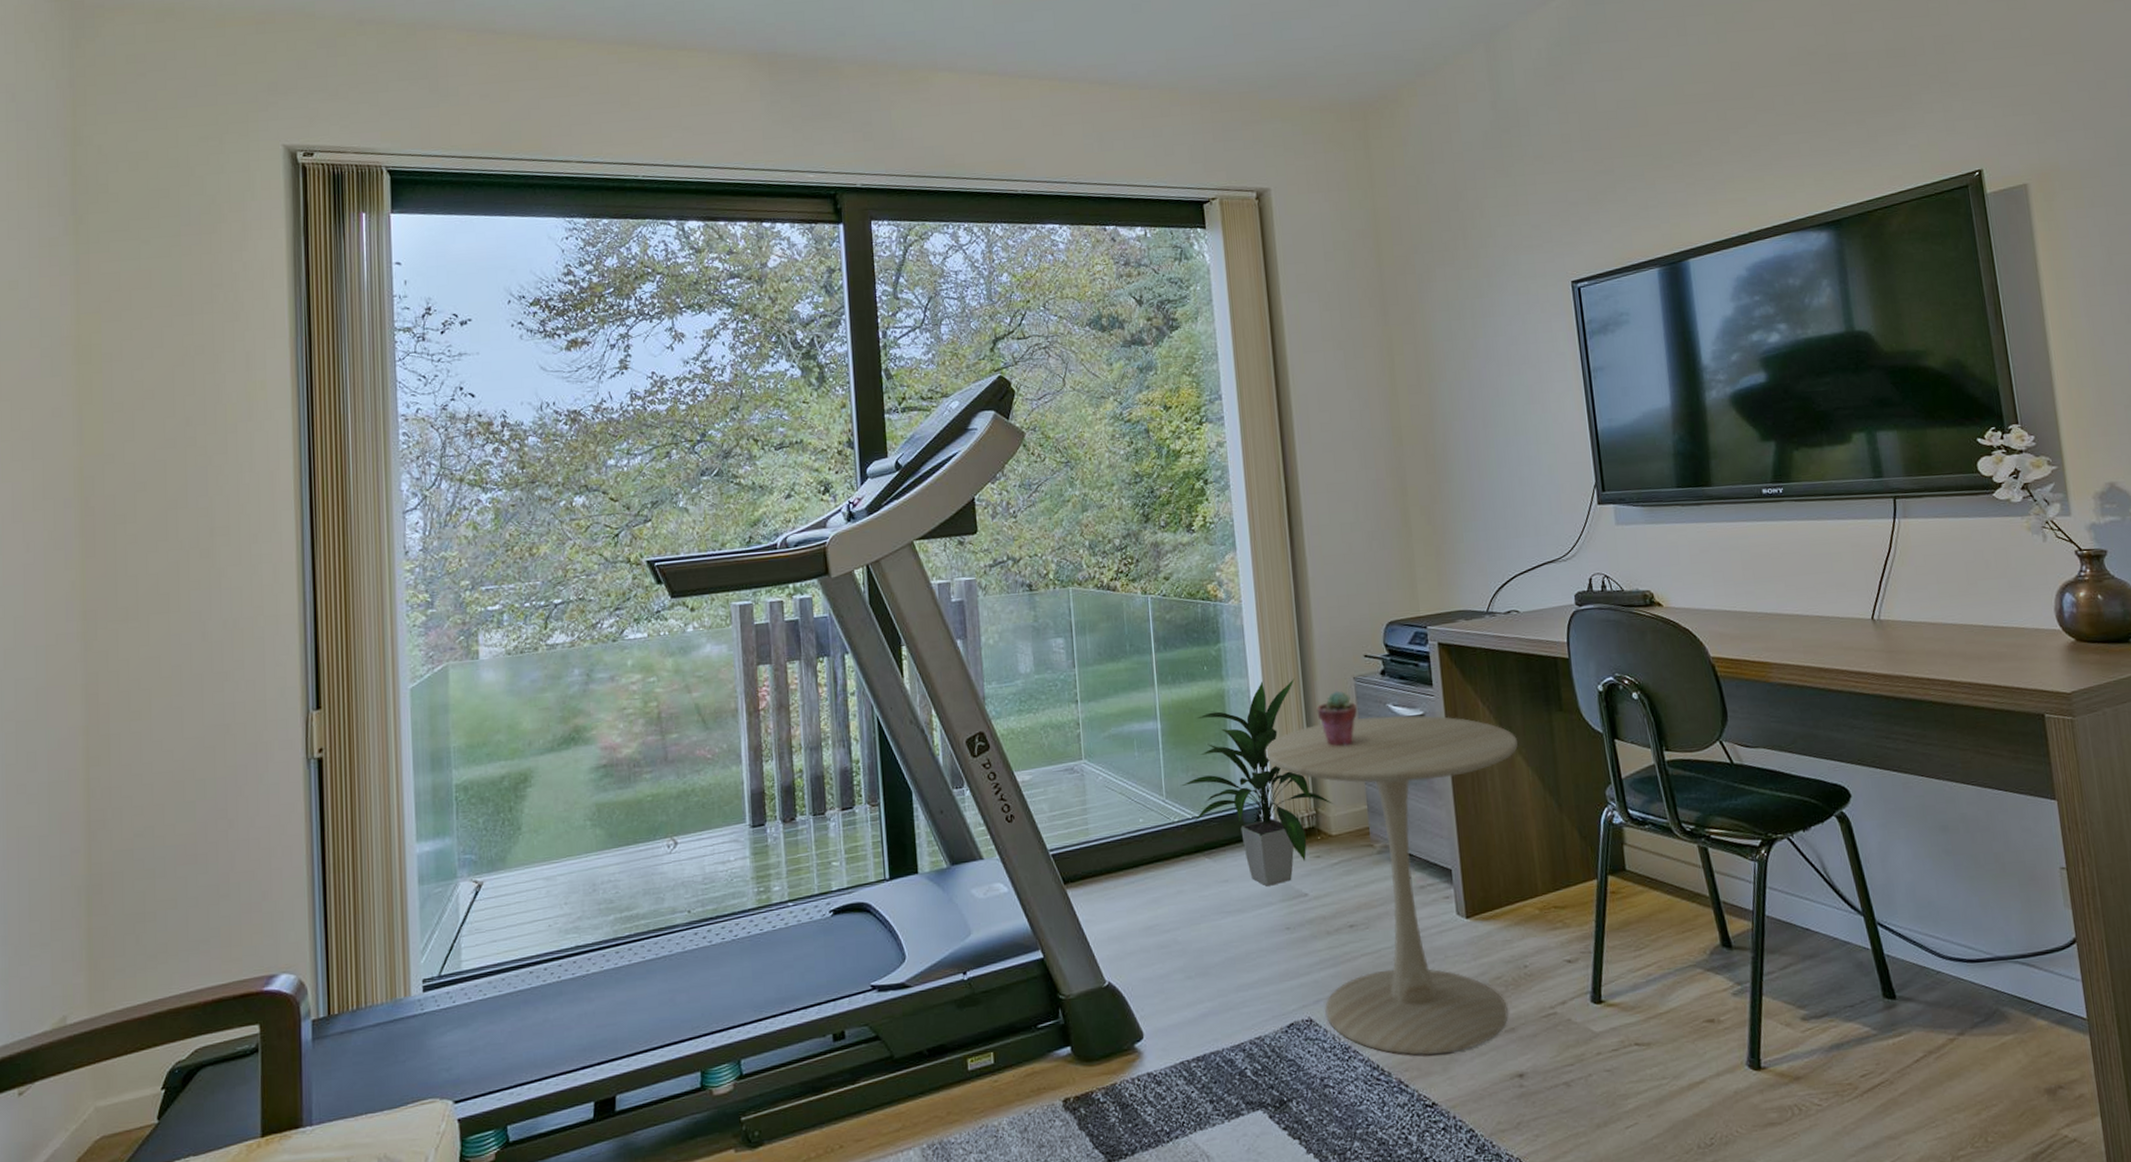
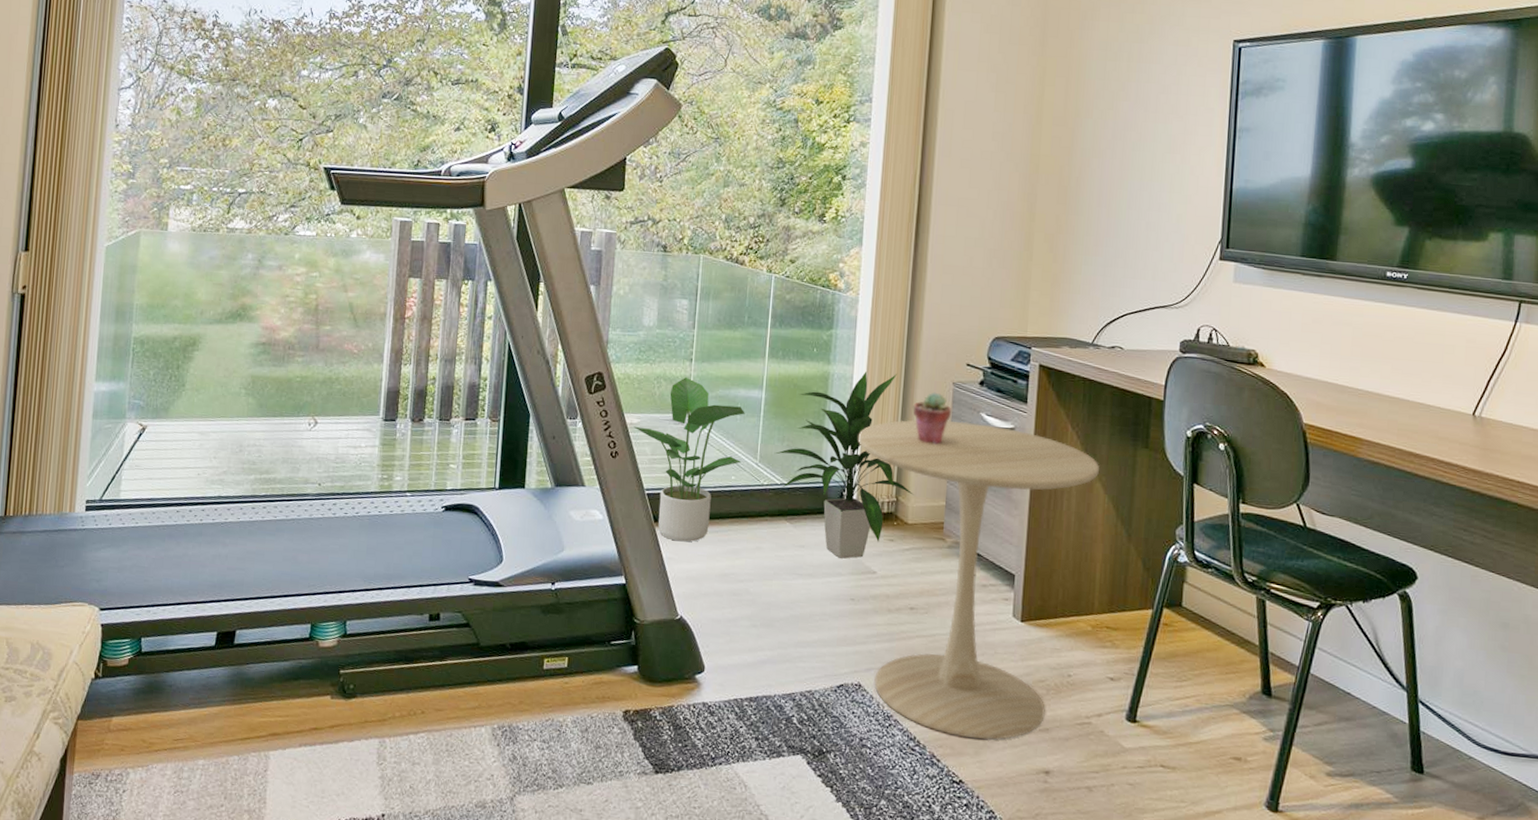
potted plant: none [1026,720,1147,901] -> present [634,376,745,542]

